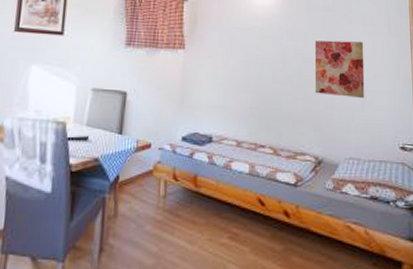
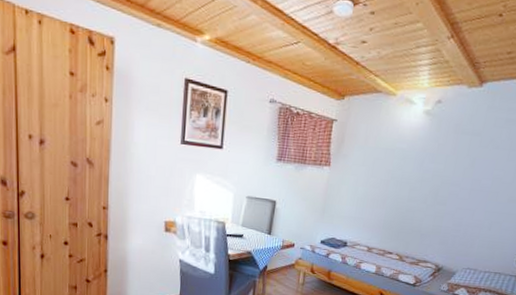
wall art: present [314,40,365,99] -> none [446,164,506,220]

